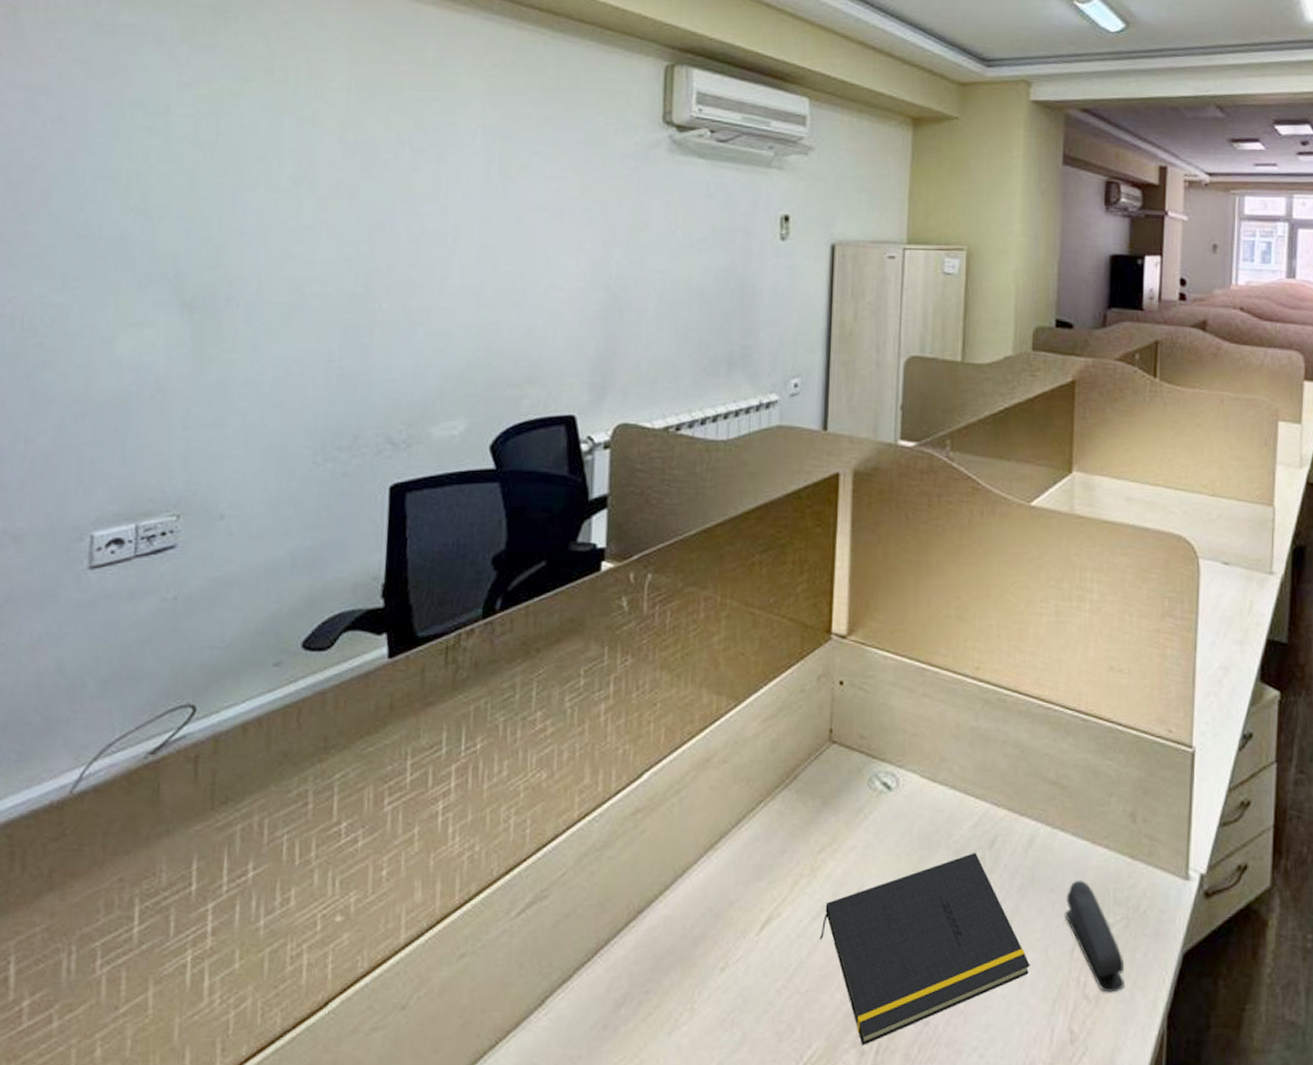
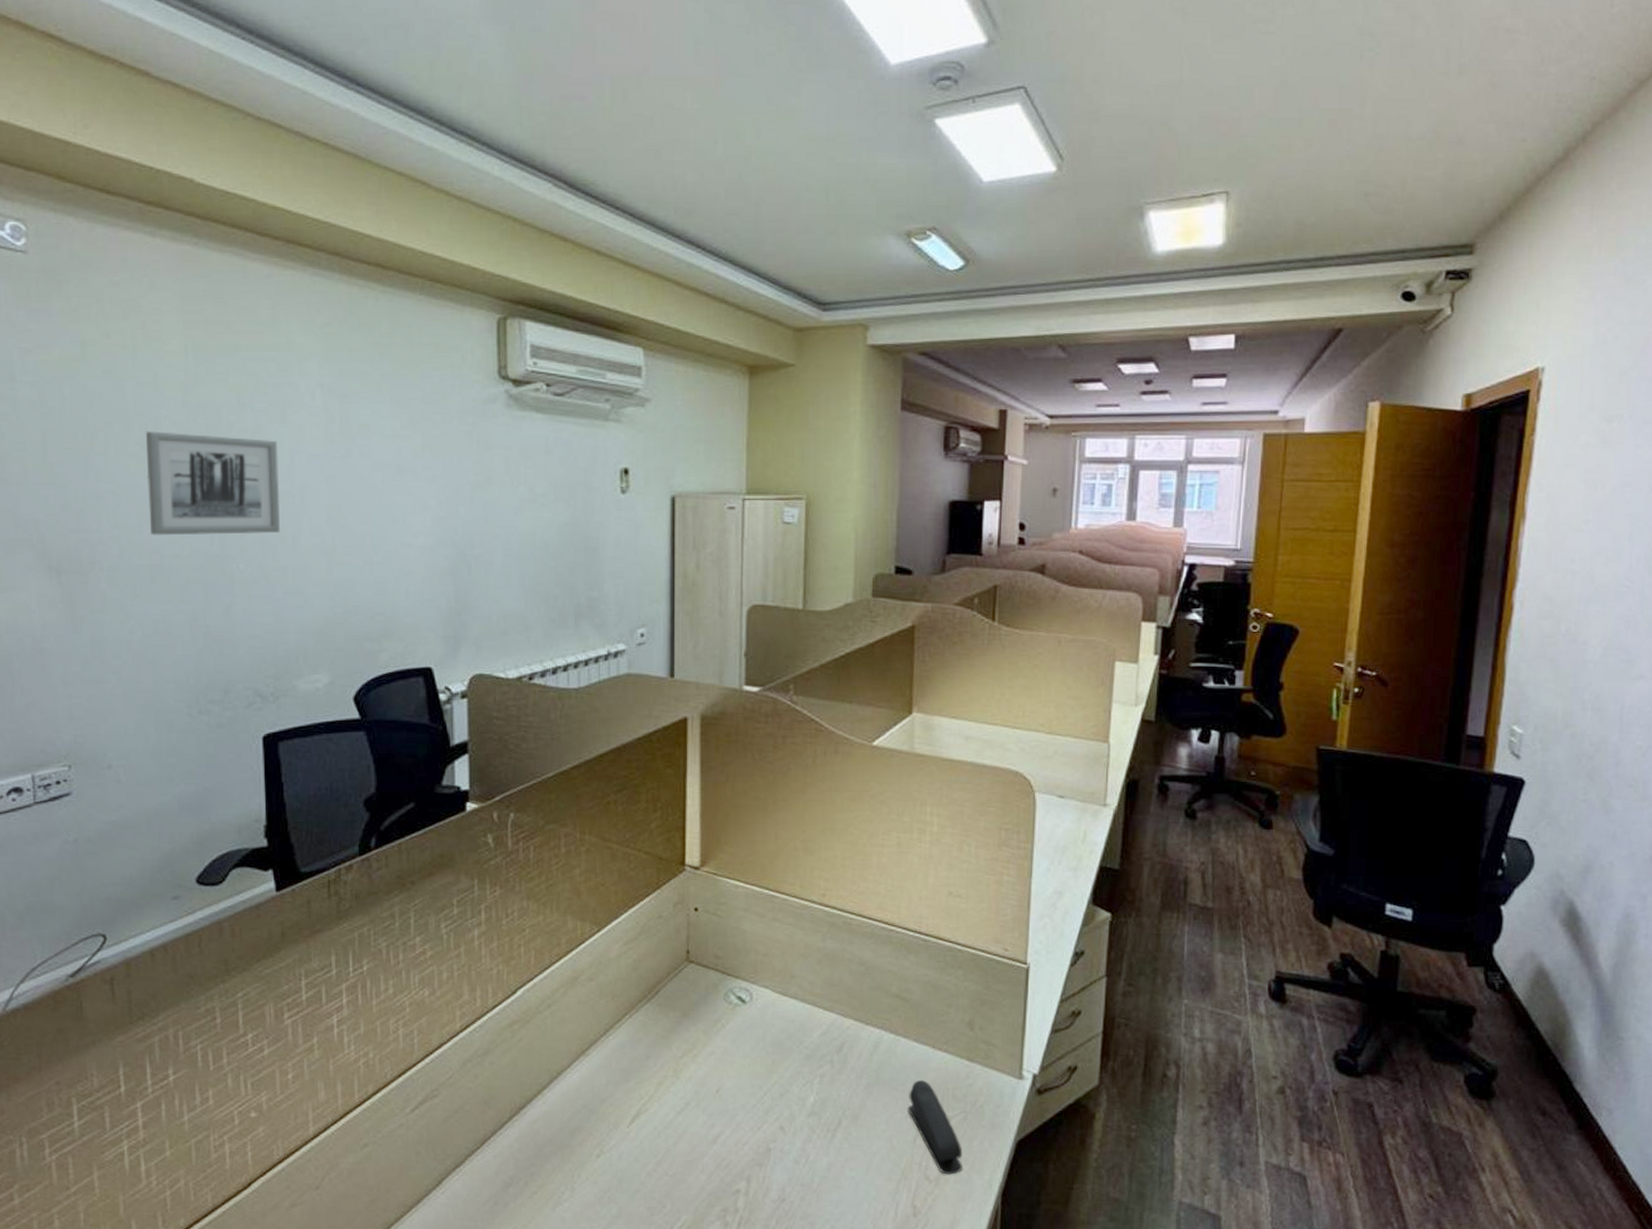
wall art: none [293,167,434,274] -> present [145,431,280,536]
notepad: present [820,853,1030,1046] -> none [685,1057,876,1218]

